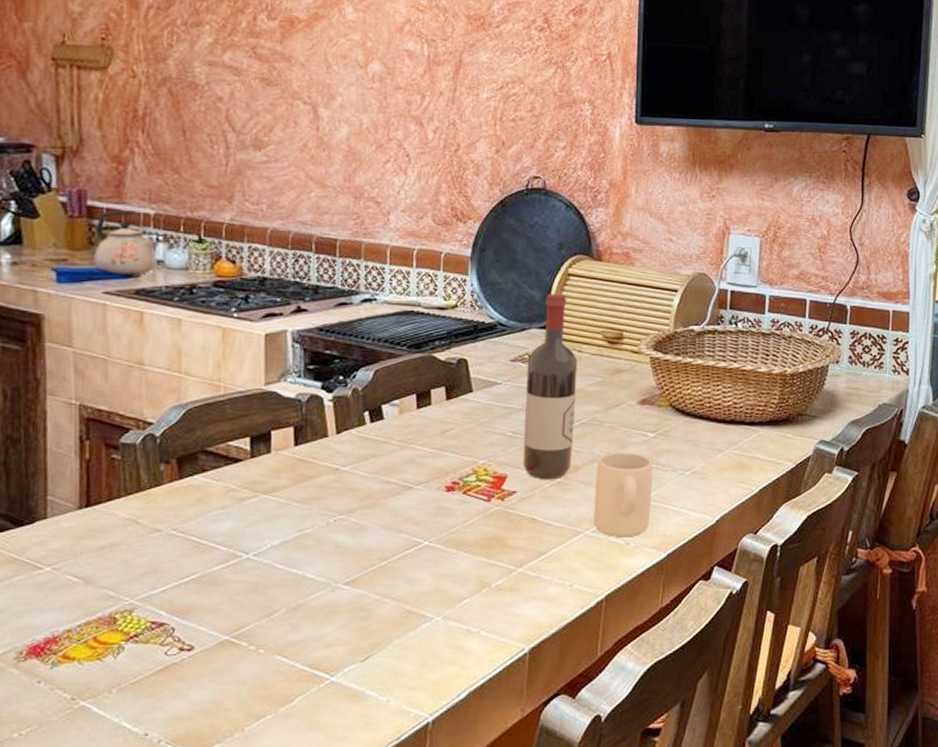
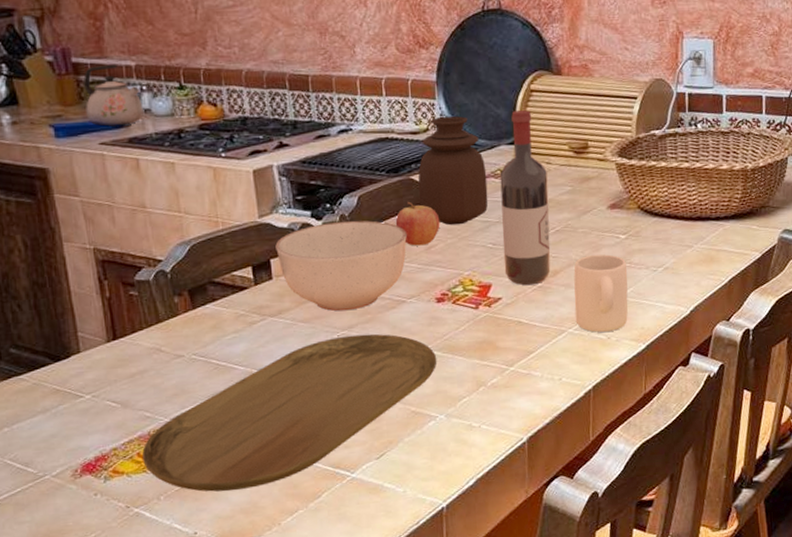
placemat: none [99,520,440,688] -> present [142,334,437,492]
bowl: none [278,395,422,493] -> present [275,220,407,311]
fruit: none [411,380,459,428] -> present [395,201,440,246]
jar: none [439,293,514,409] -> present [418,116,489,226]

